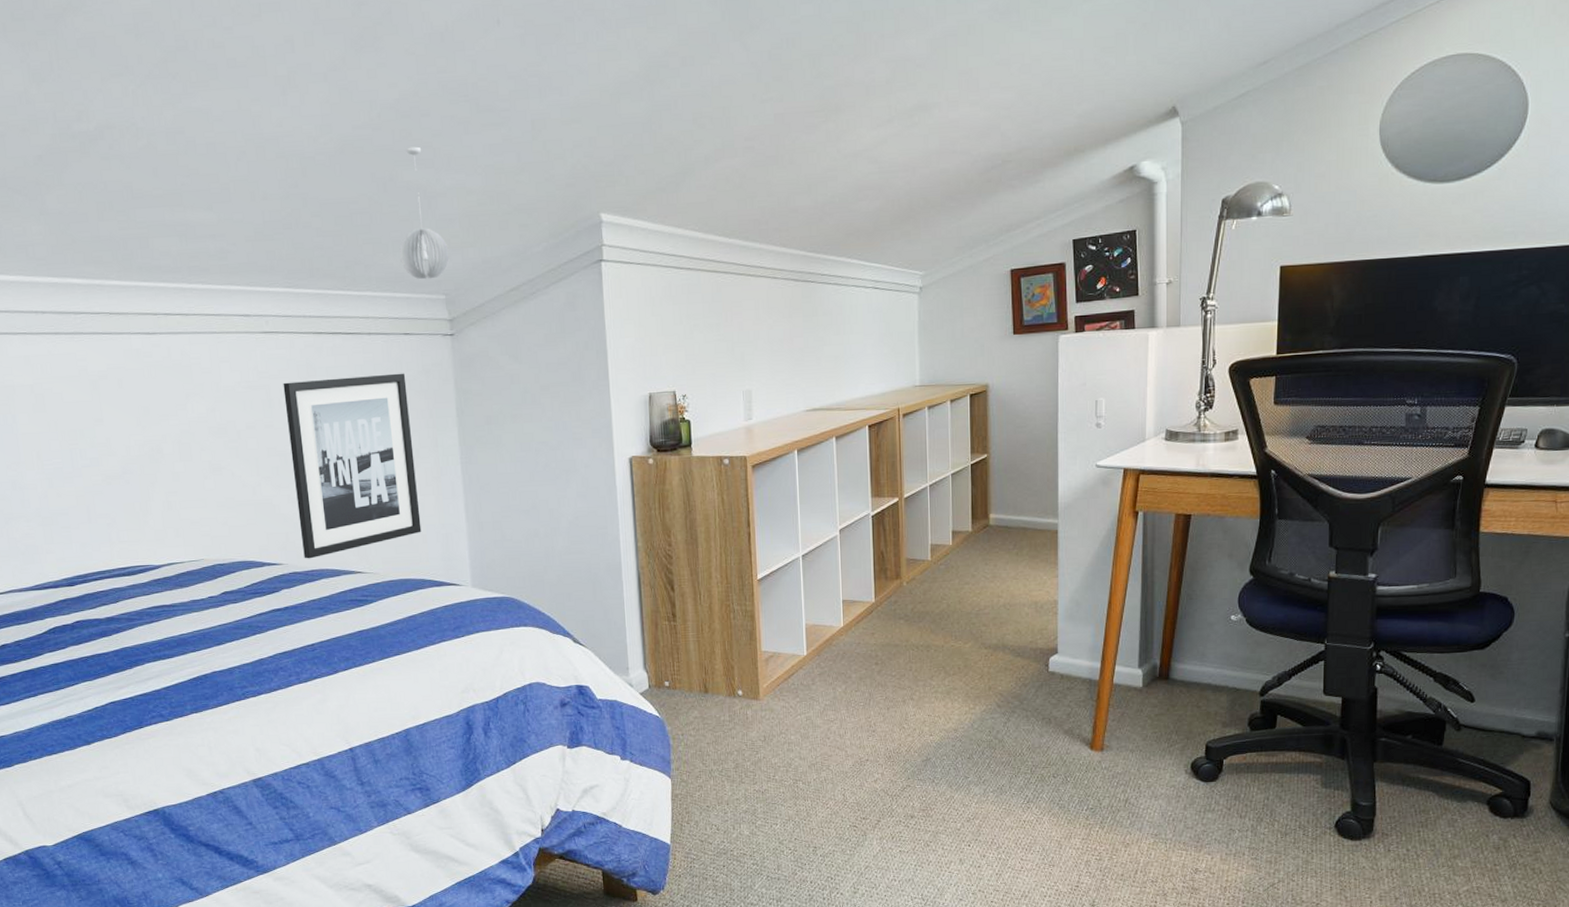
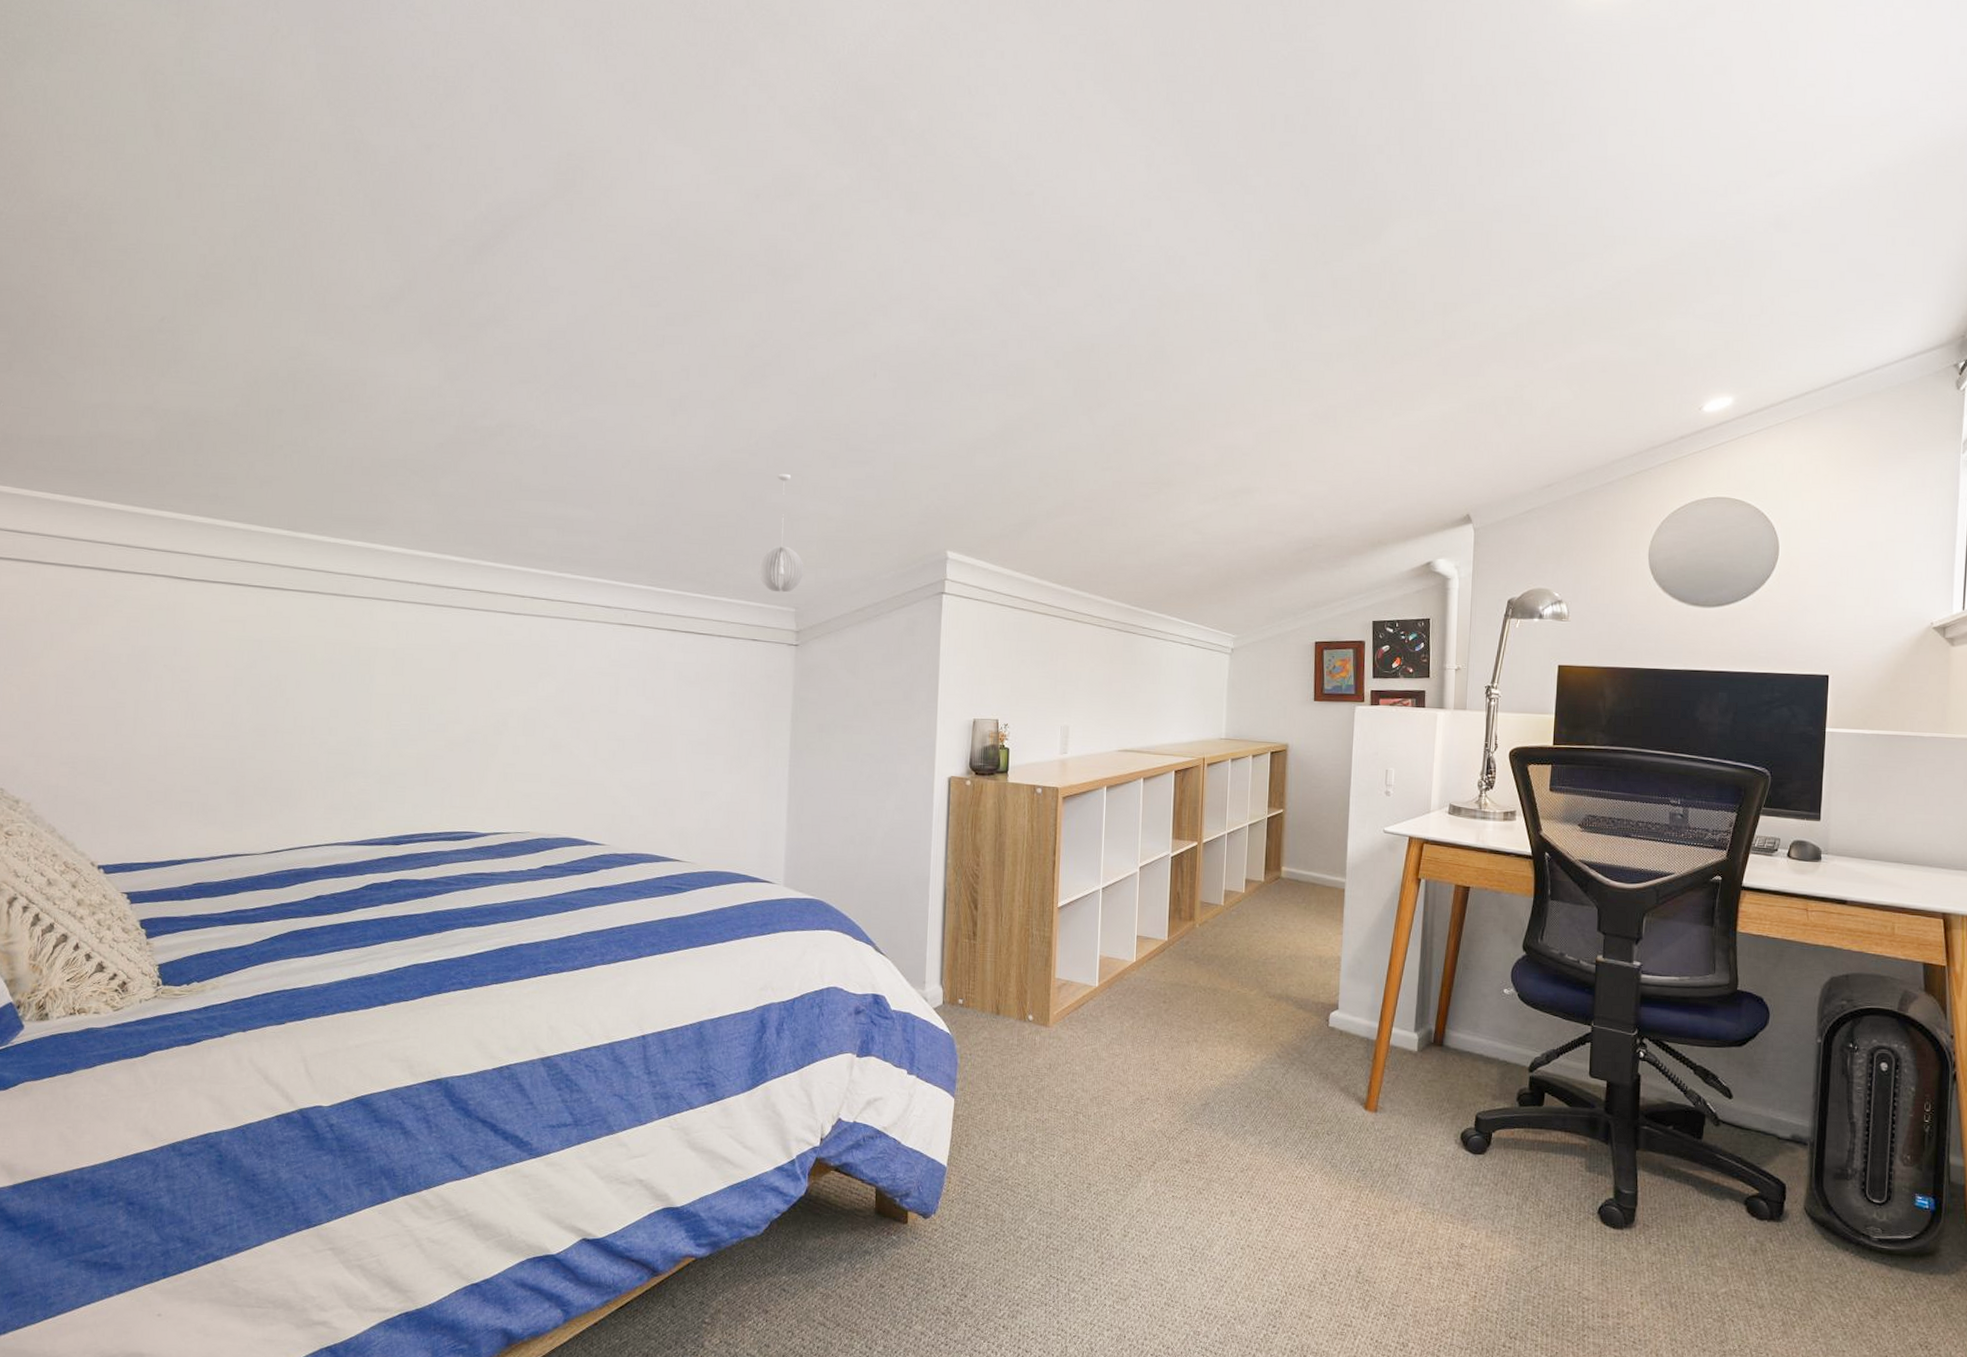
wall art: present [283,373,422,559] -> none [626,672,748,843]

